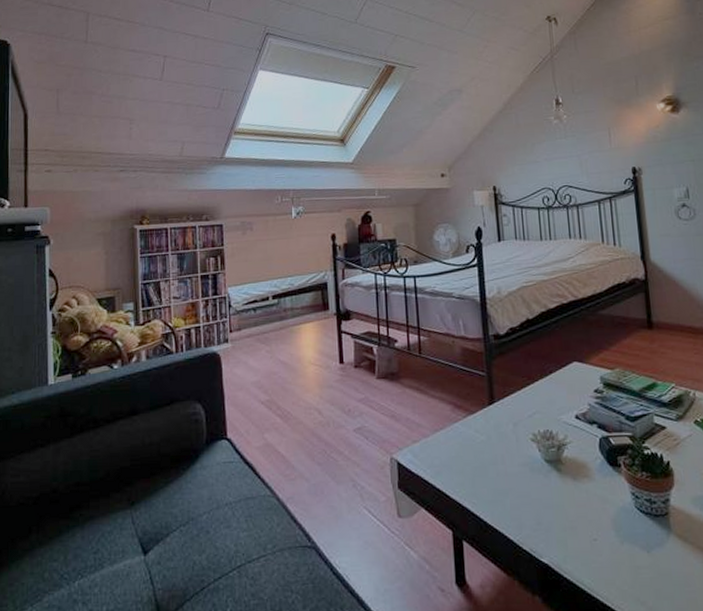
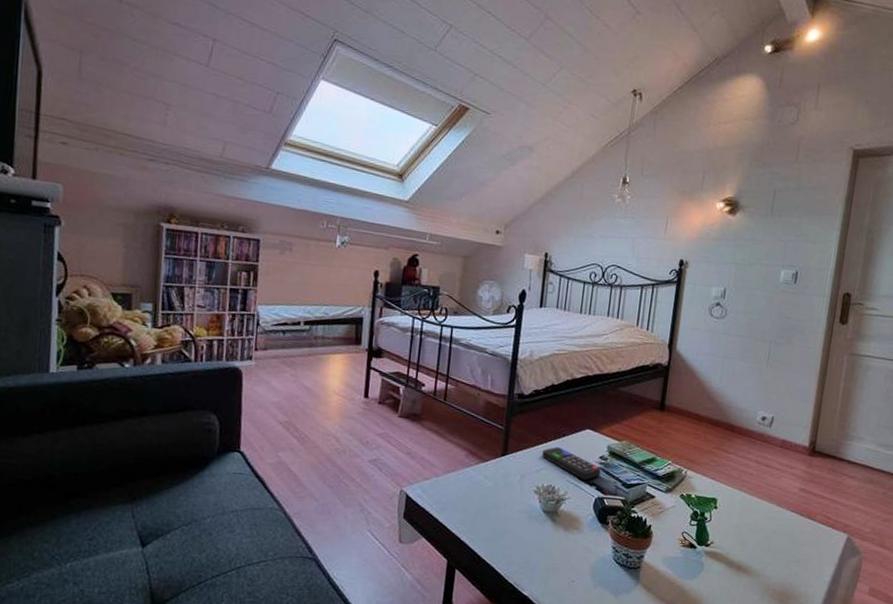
remote control: none [531,386,599,420] -> present [542,447,601,481]

